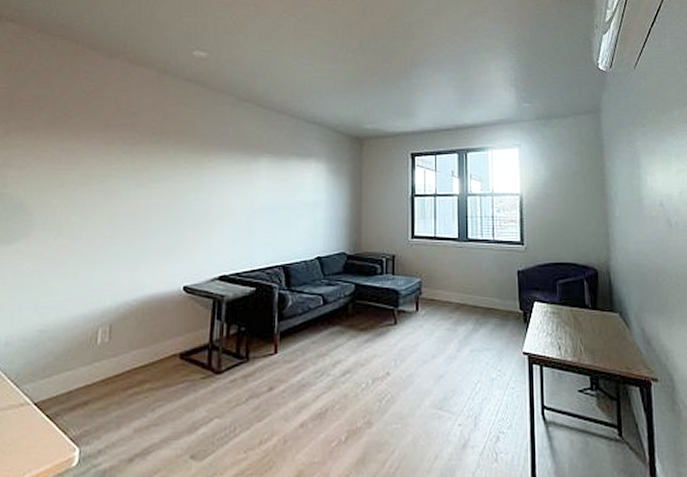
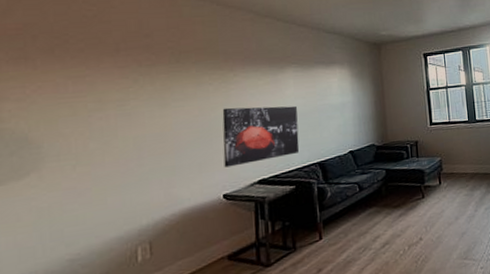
wall art: none [188,194,268,258] -> present [222,105,300,168]

